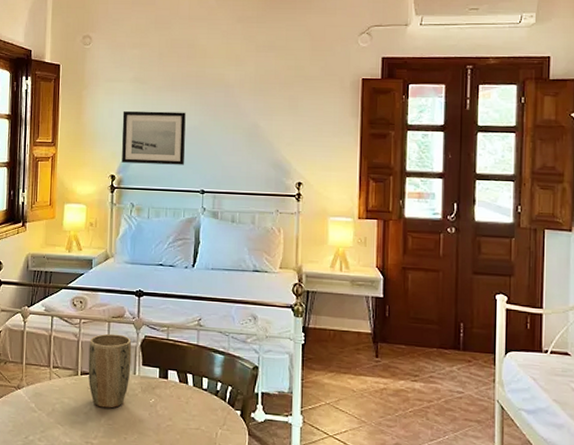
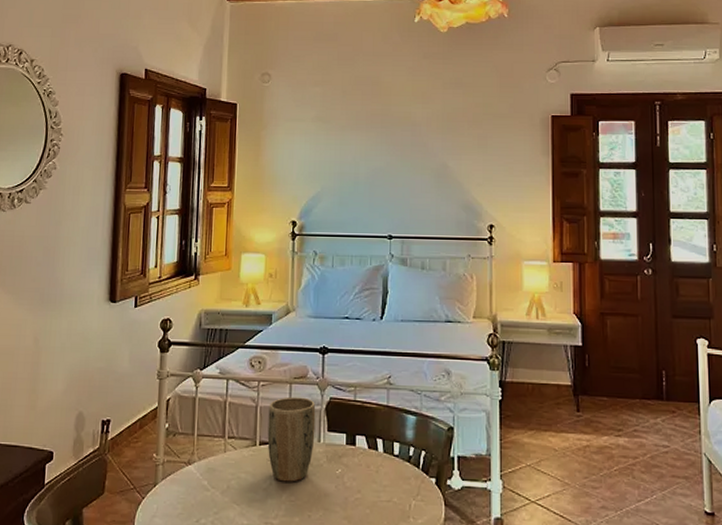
wall art: present [122,111,186,165] -> none [303,151,371,209]

